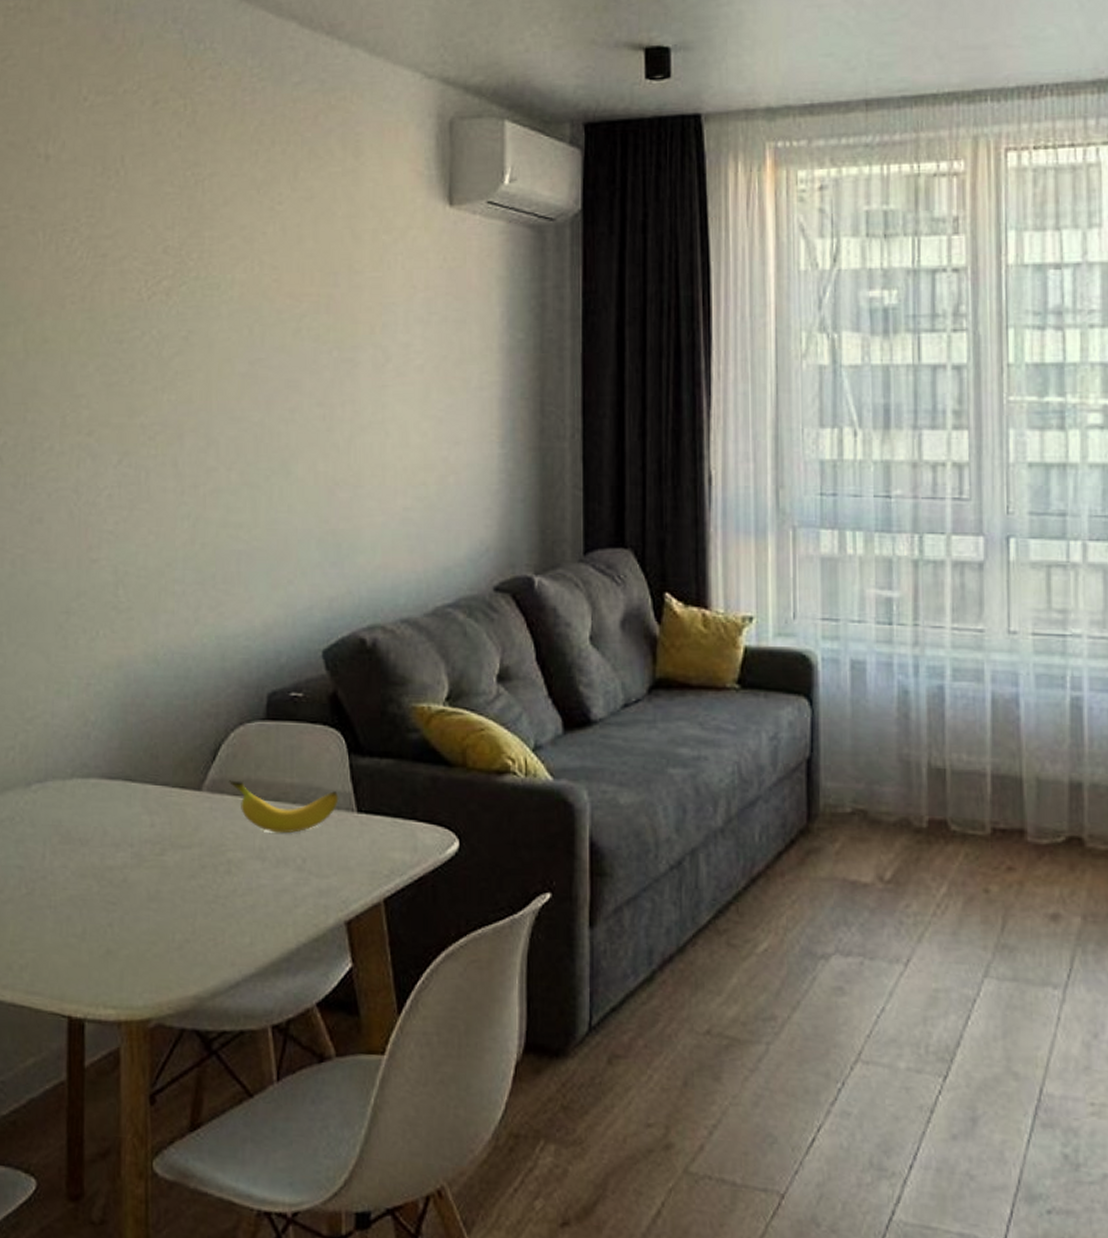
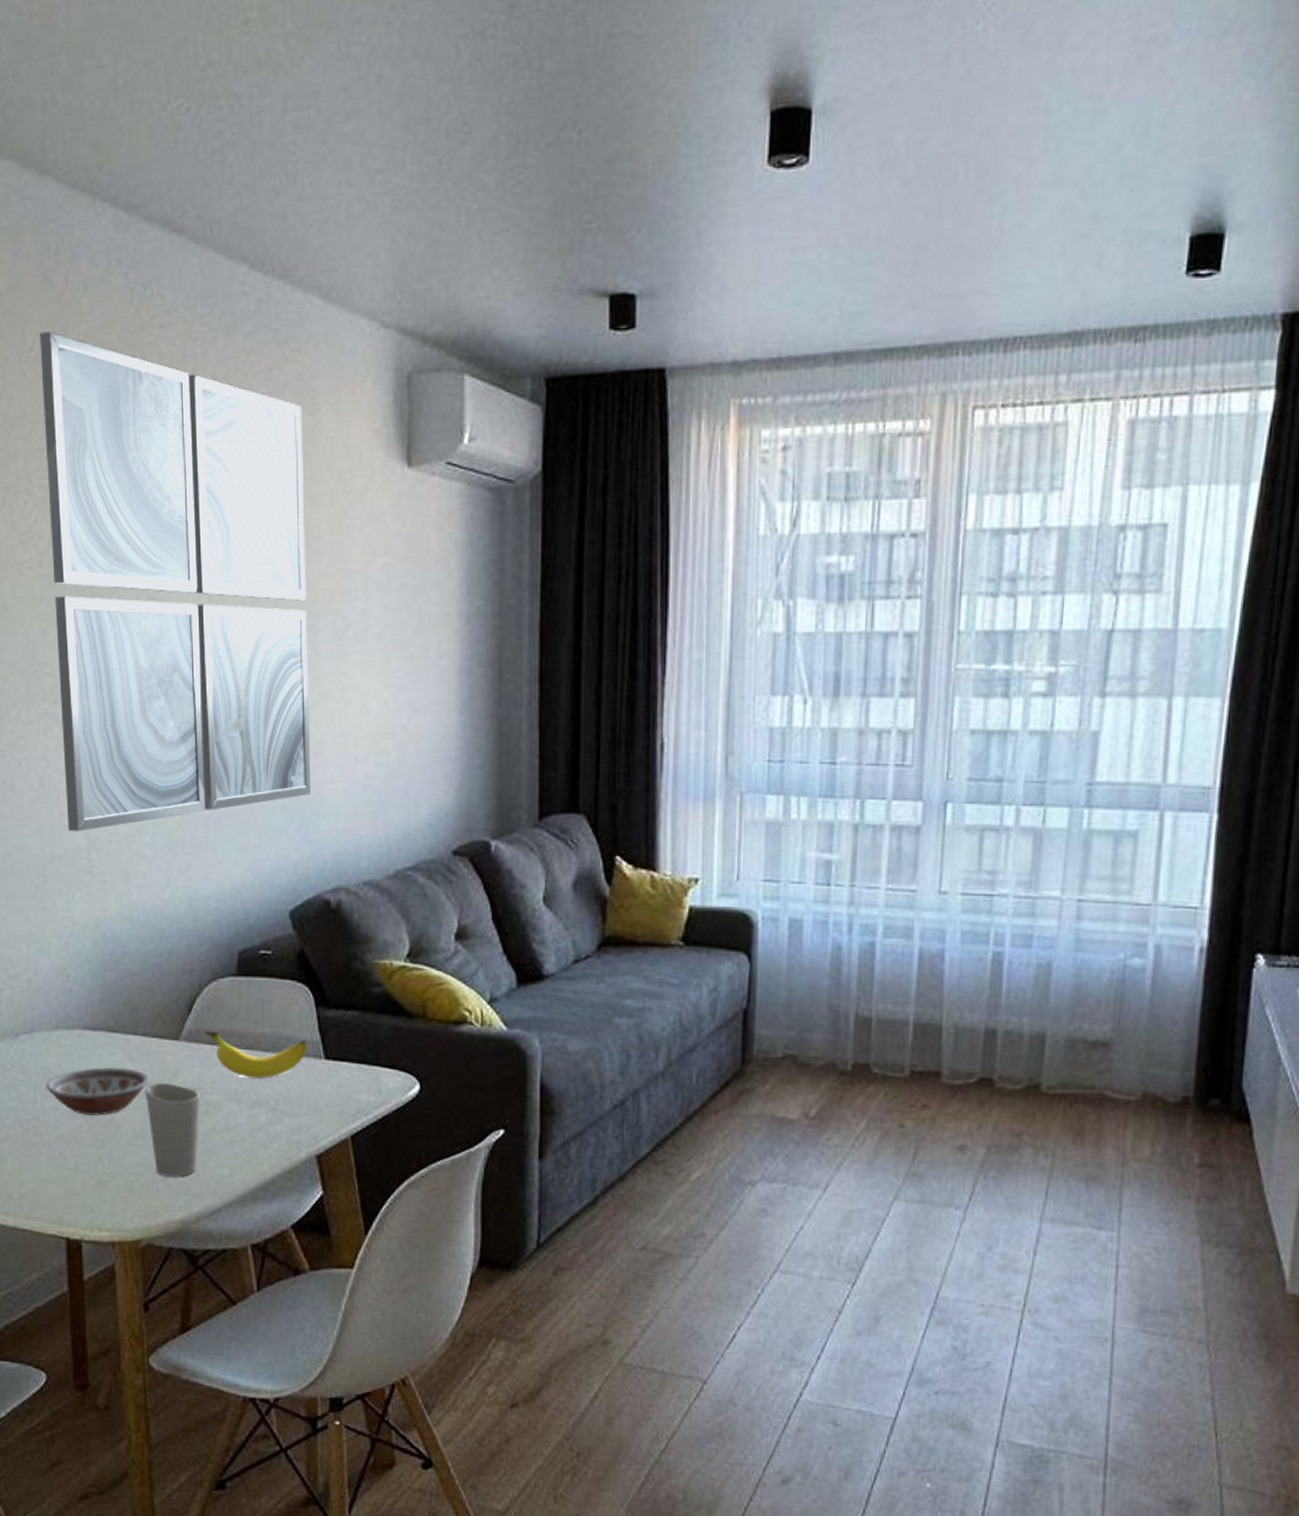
bowl: none [55,819,168,876] -> present [45,1066,149,1117]
wall art: none [94,82,348,566] -> present [39,331,312,831]
cup: none [162,837,222,946] -> present [145,1082,201,1177]

